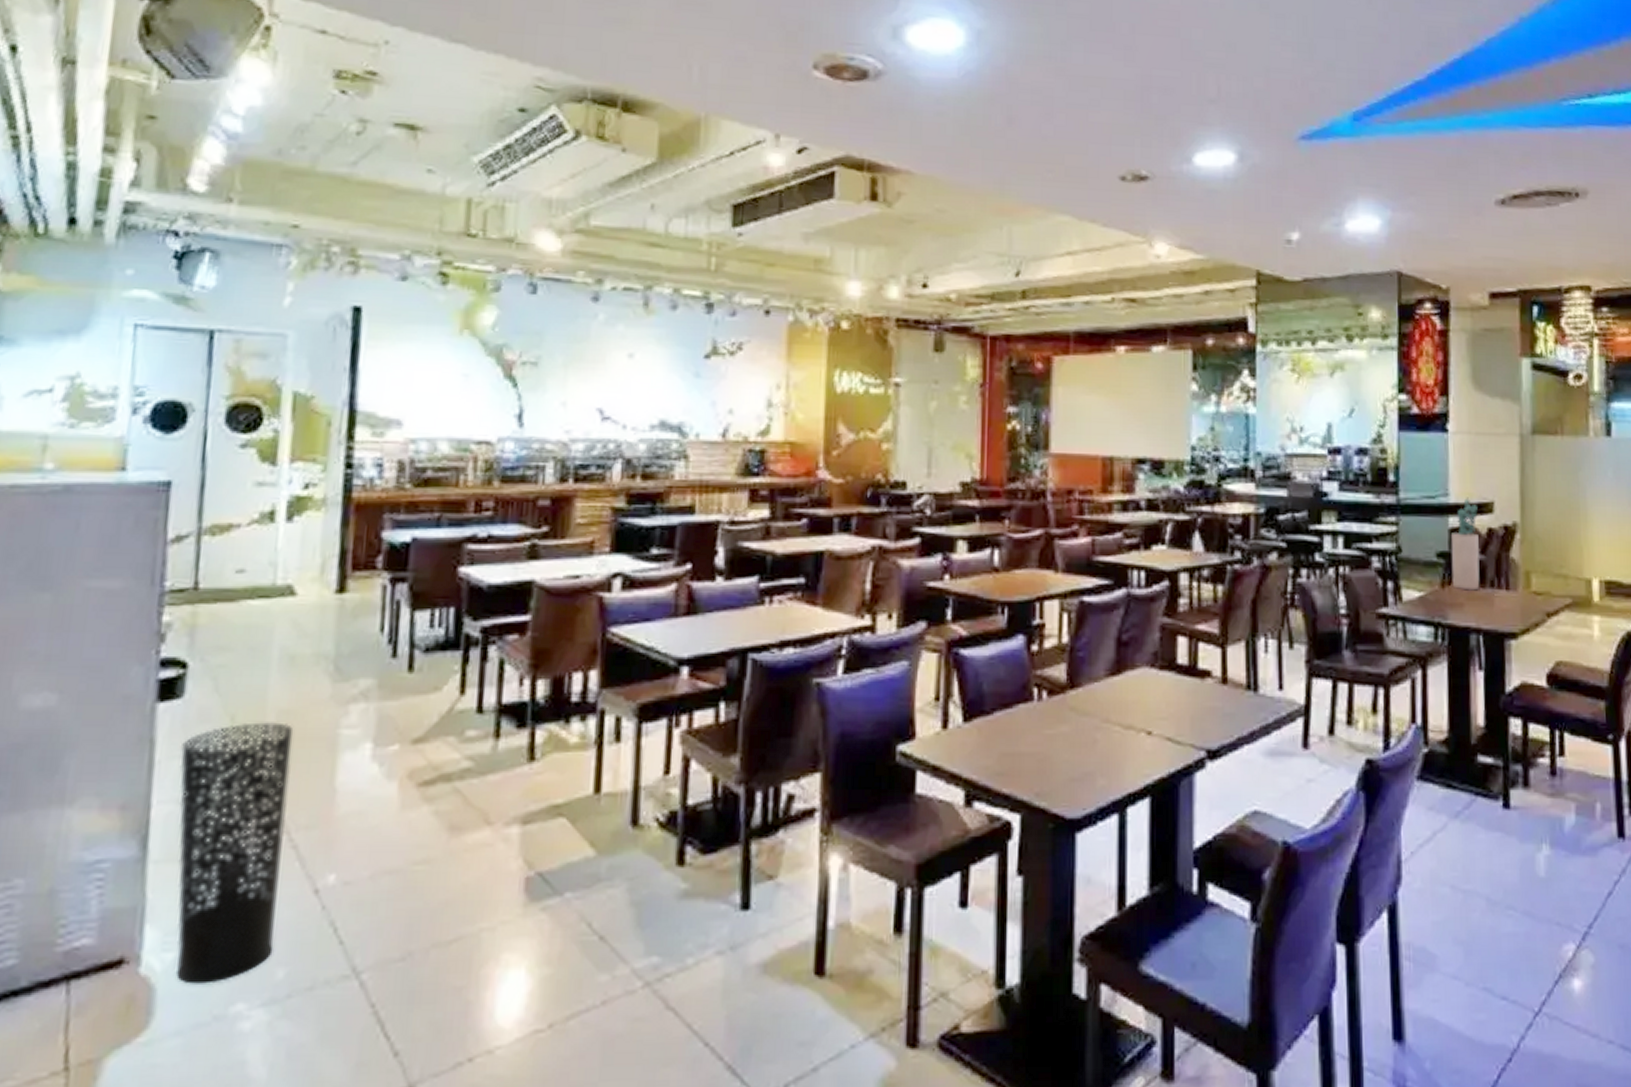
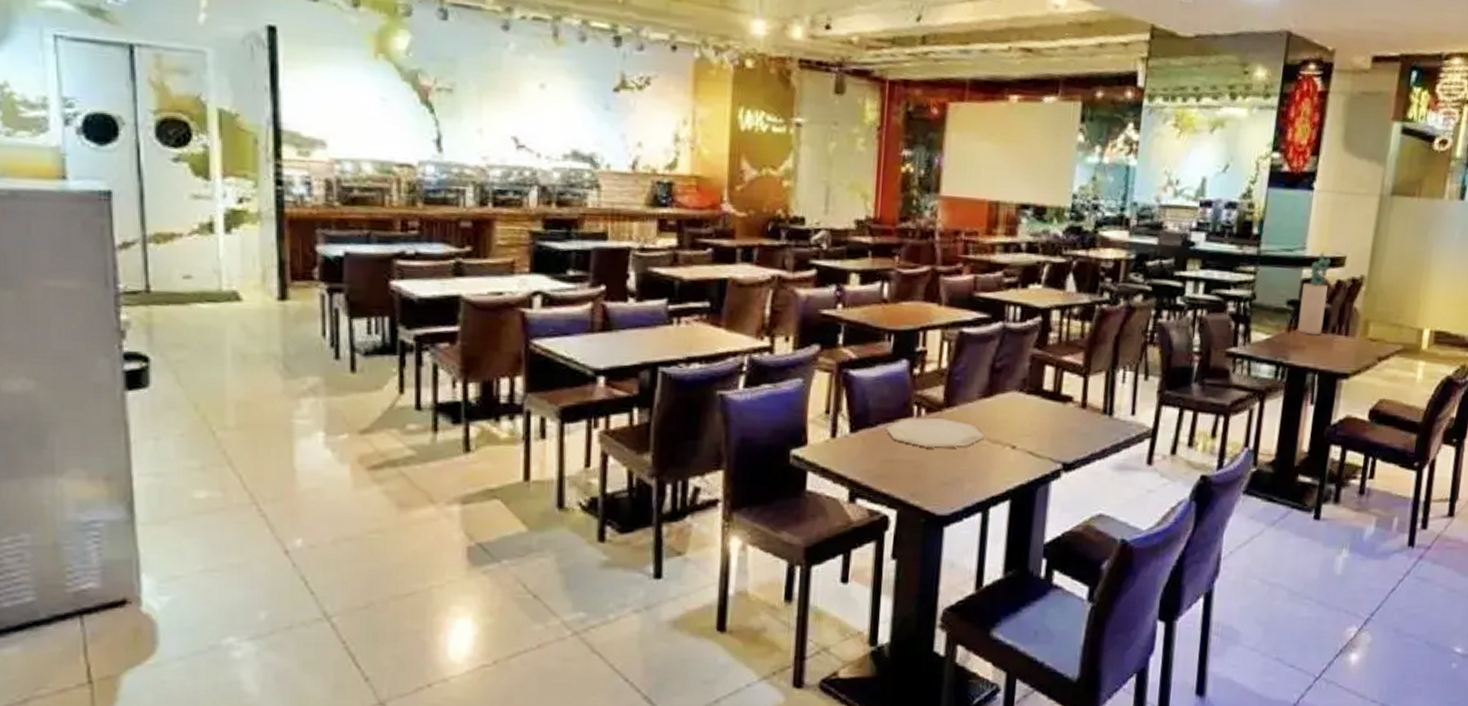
umbrella stand: present [176,722,294,984] -> none [153,411,254,621]
plate: none [1003,702,1114,737] -> present [885,418,984,448]

